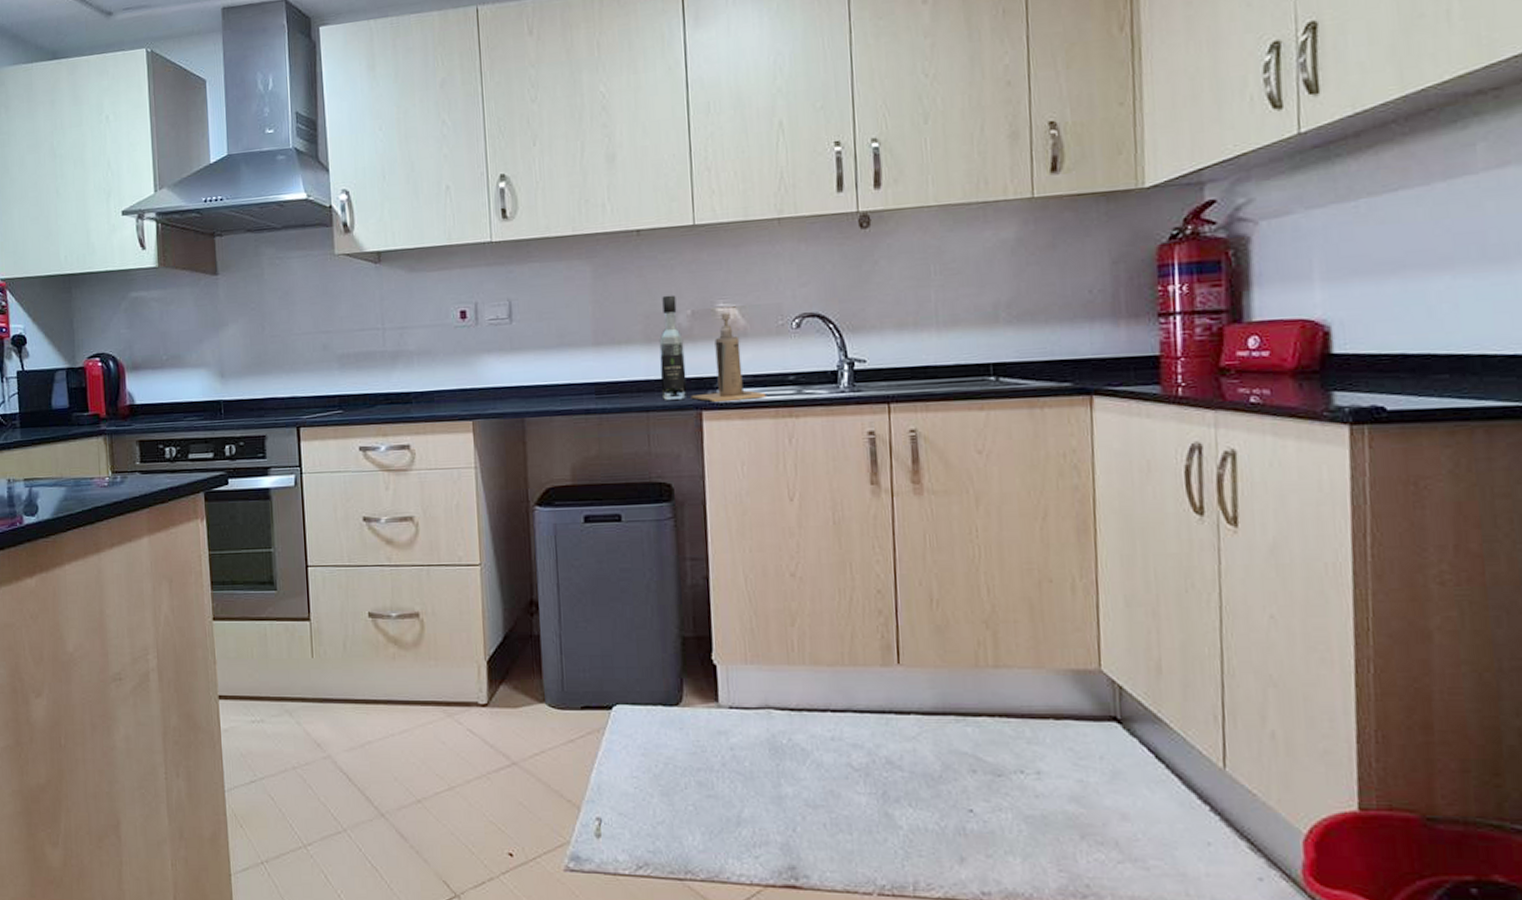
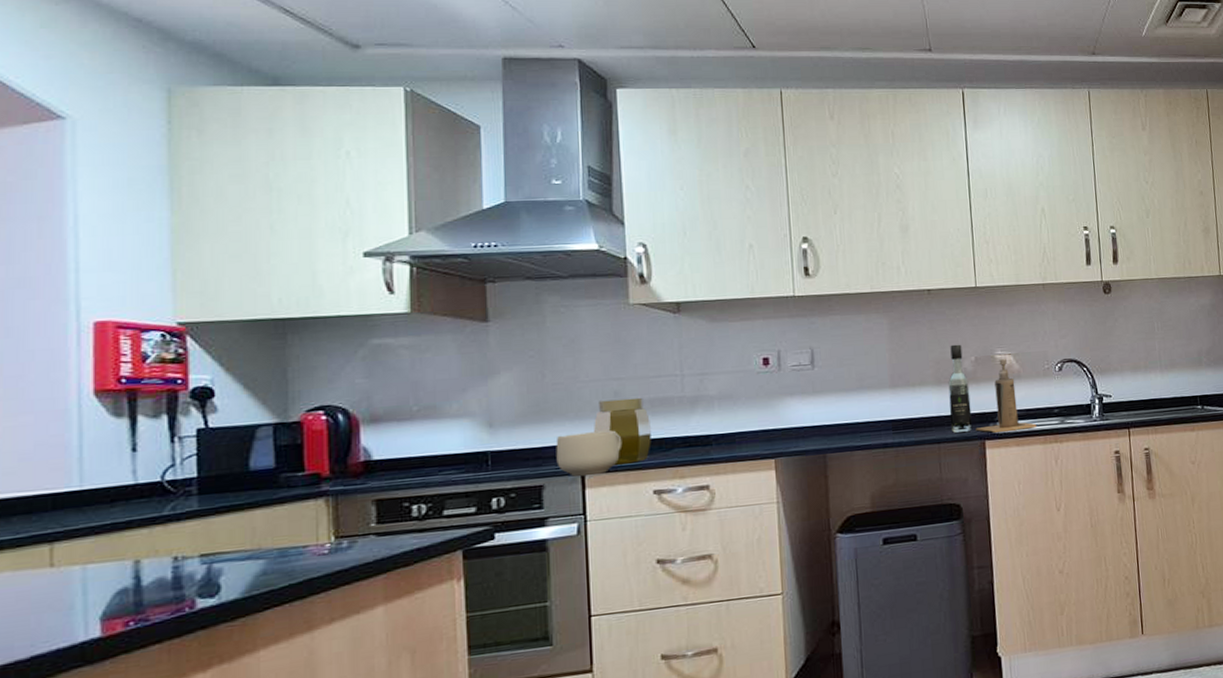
ceramic pot: none [275,384,331,430] -> present [556,430,623,477]
jar: none [306,351,357,419] -> present [594,397,651,465]

